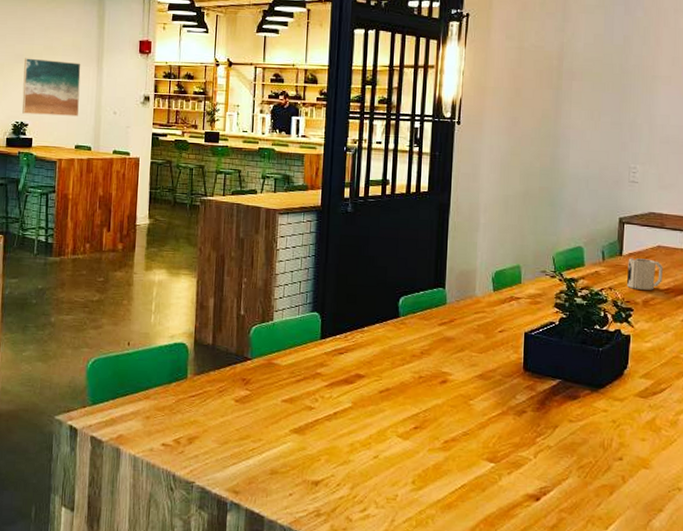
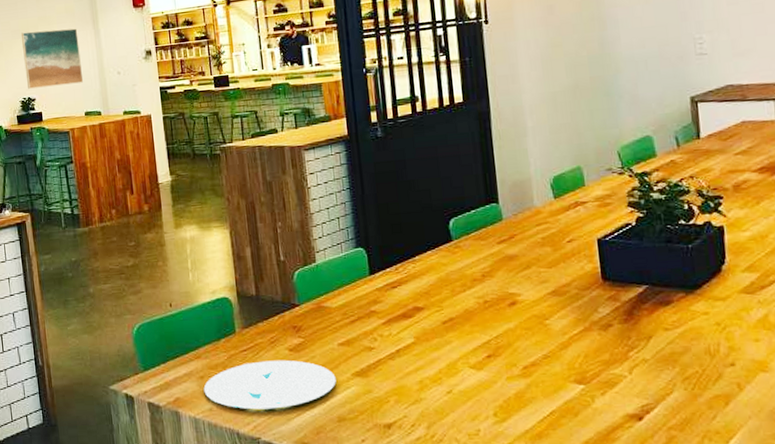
plate: none [147,408,275,456] -> present [203,359,336,410]
mug: present [627,258,663,290] -> none [708,137,754,174]

